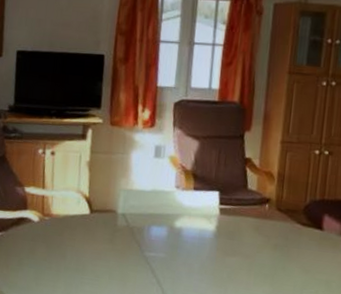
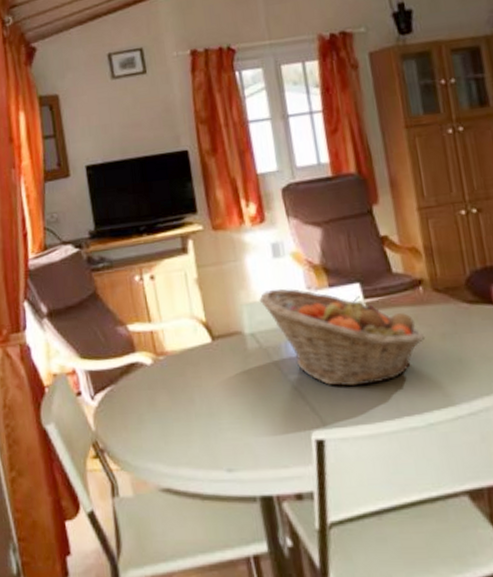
fruit basket: none [135,182,261,273] -> present [259,288,426,387]

